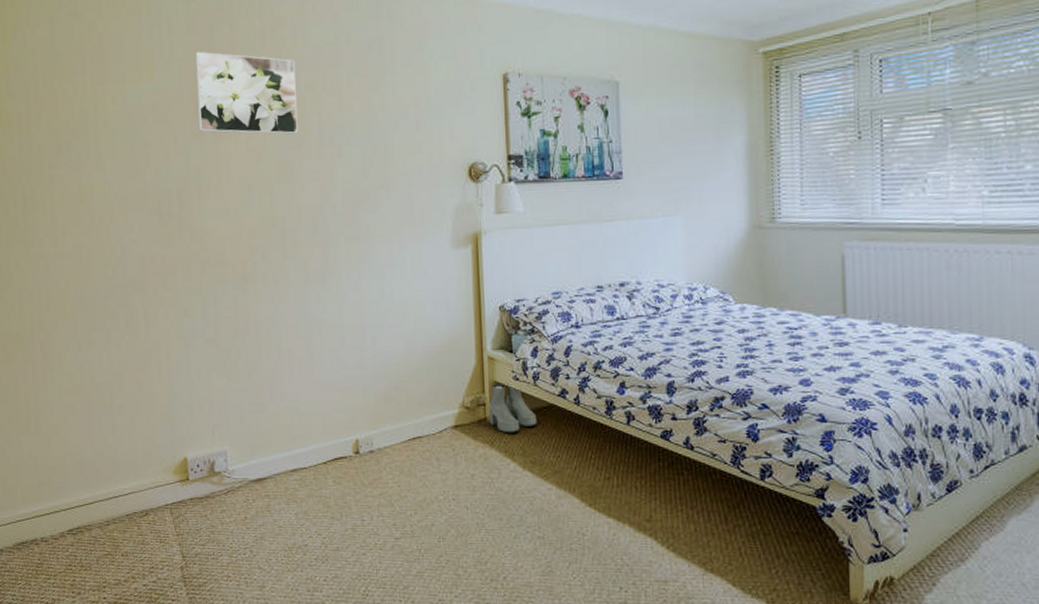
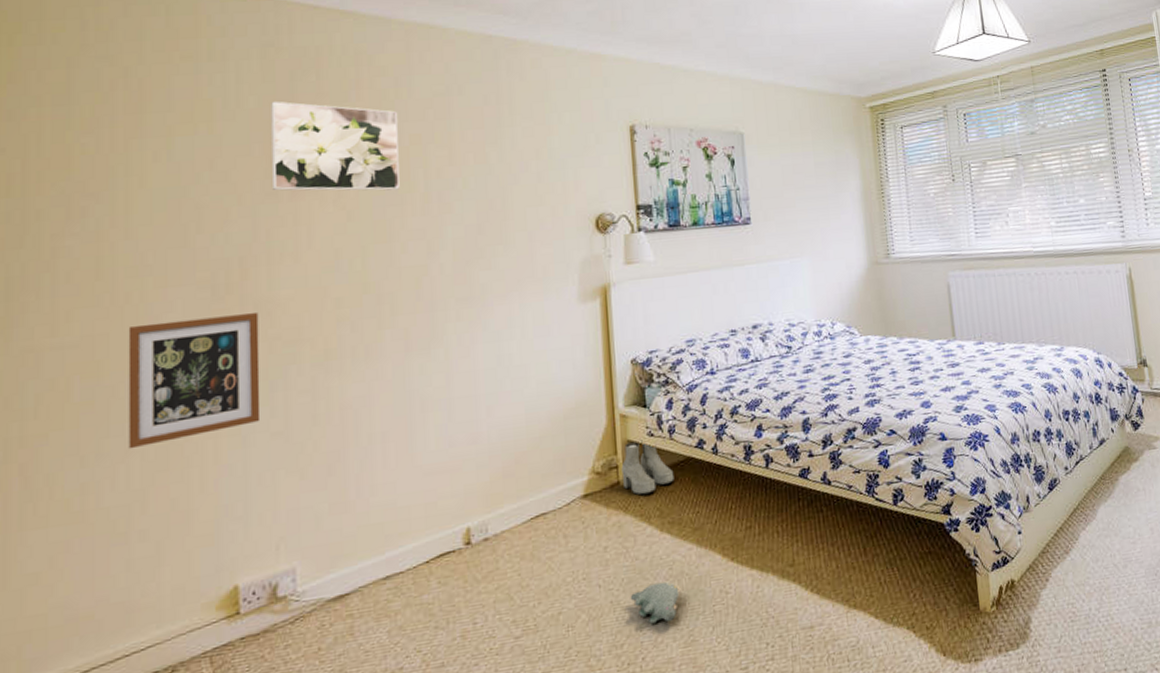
picture frame: none [103,238,198,341] -> present [128,313,261,449]
plush toy: none [494,514,540,551] -> present [630,581,681,624]

